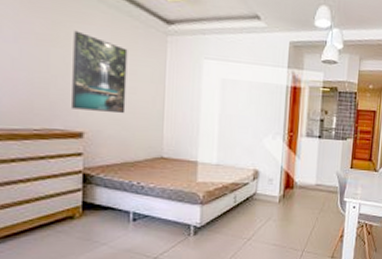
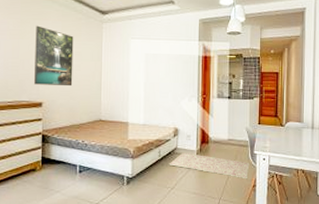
rug: none [246,198,338,229] -> present [169,152,250,179]

